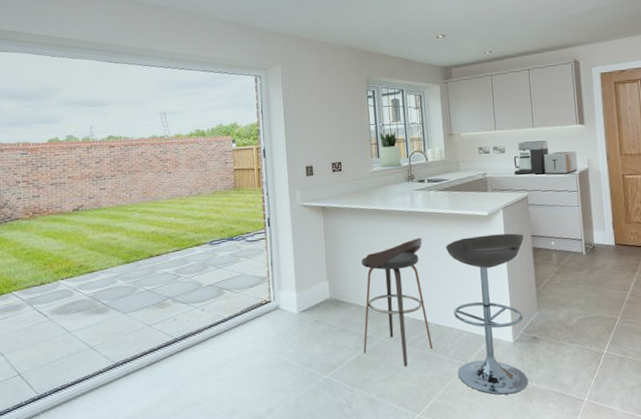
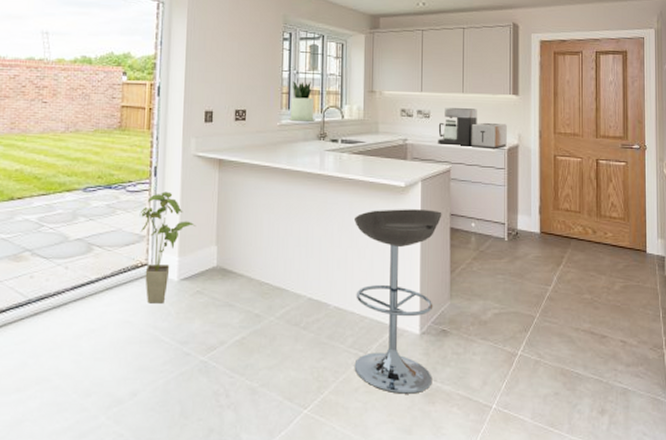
house plant: none [259,238,309,334] -> present [139,191,196,304]
bar stool: present [361,237,433,367] -> none [249,205,330,354]

